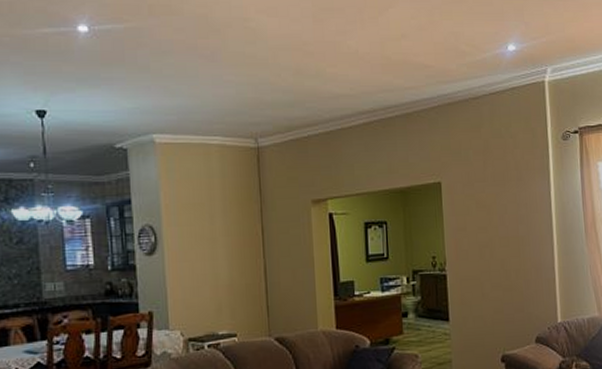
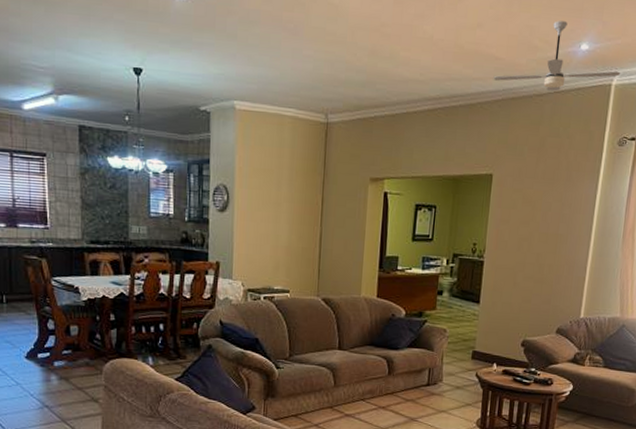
ceiling fan: none [426,25,552,93] -> present [493,21,621,92]

